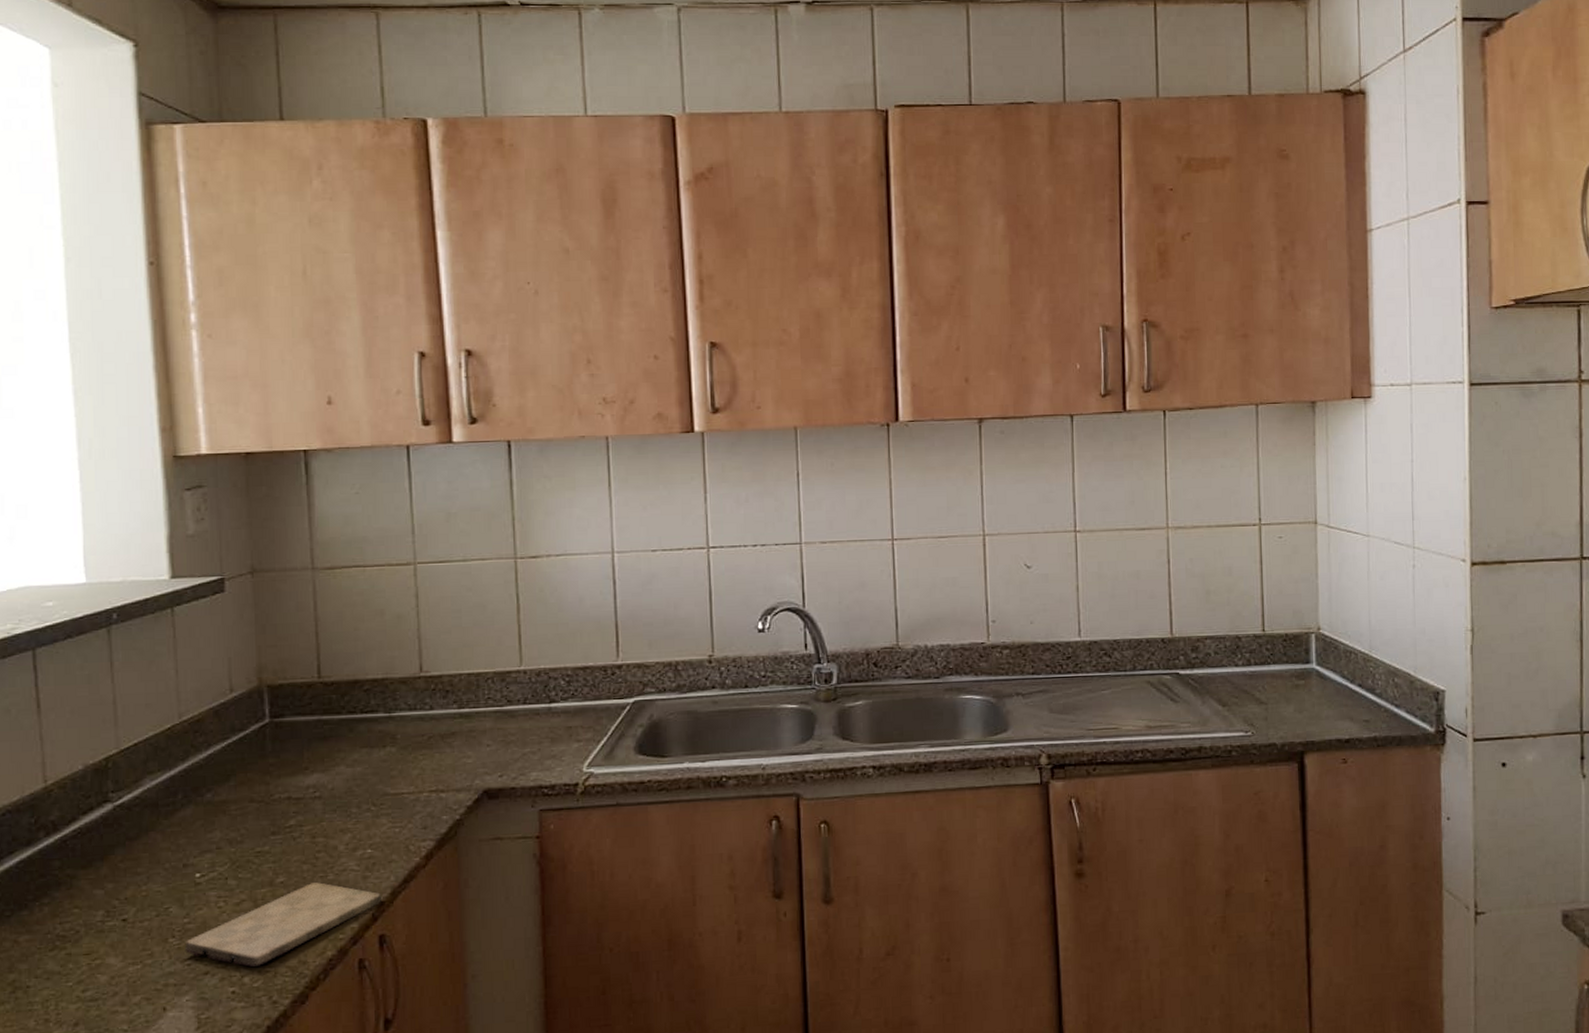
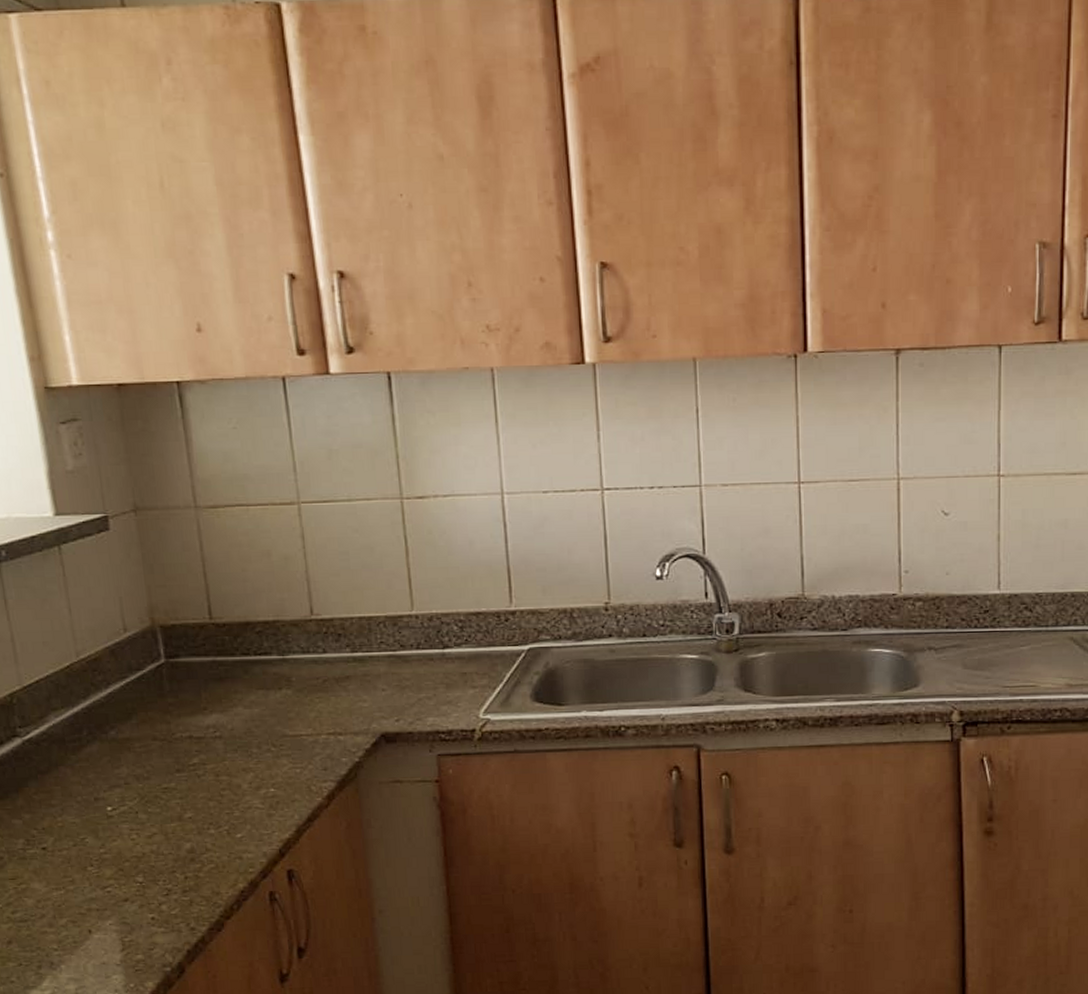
cutting board: present [184,882,381,967] -> none [103,819,287,895]

